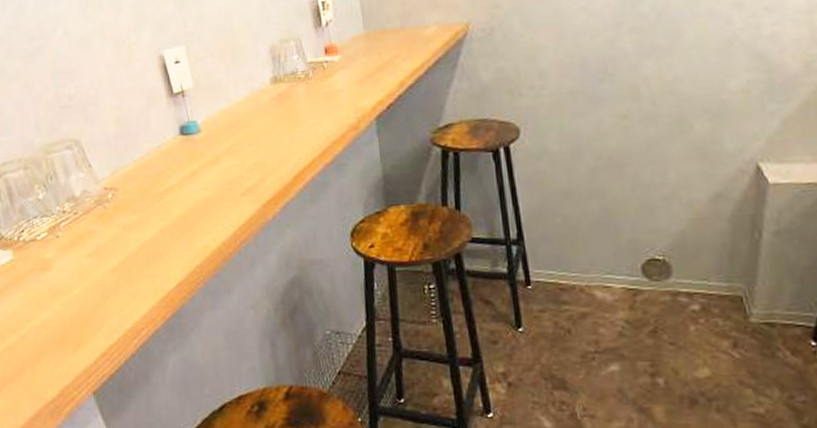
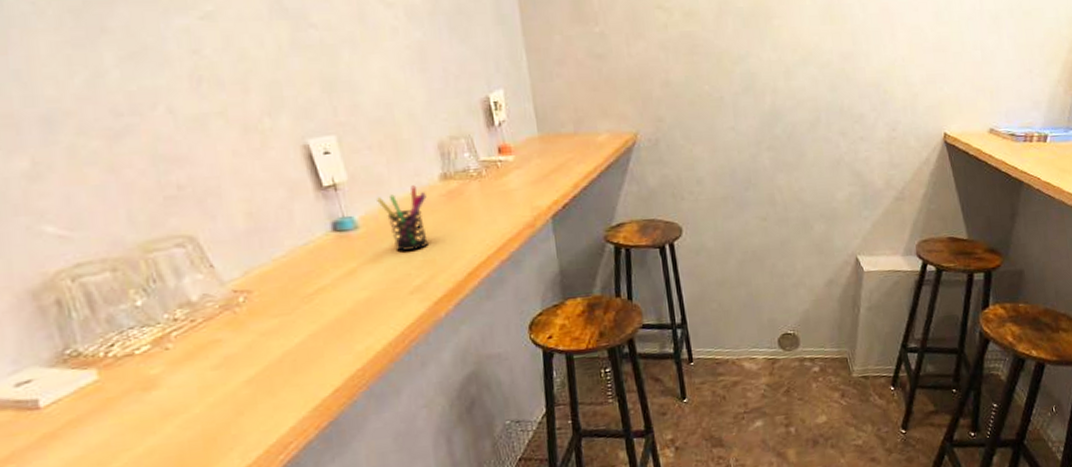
pen holder: none [216,89,259,155] -> present [377,185,428,252]

